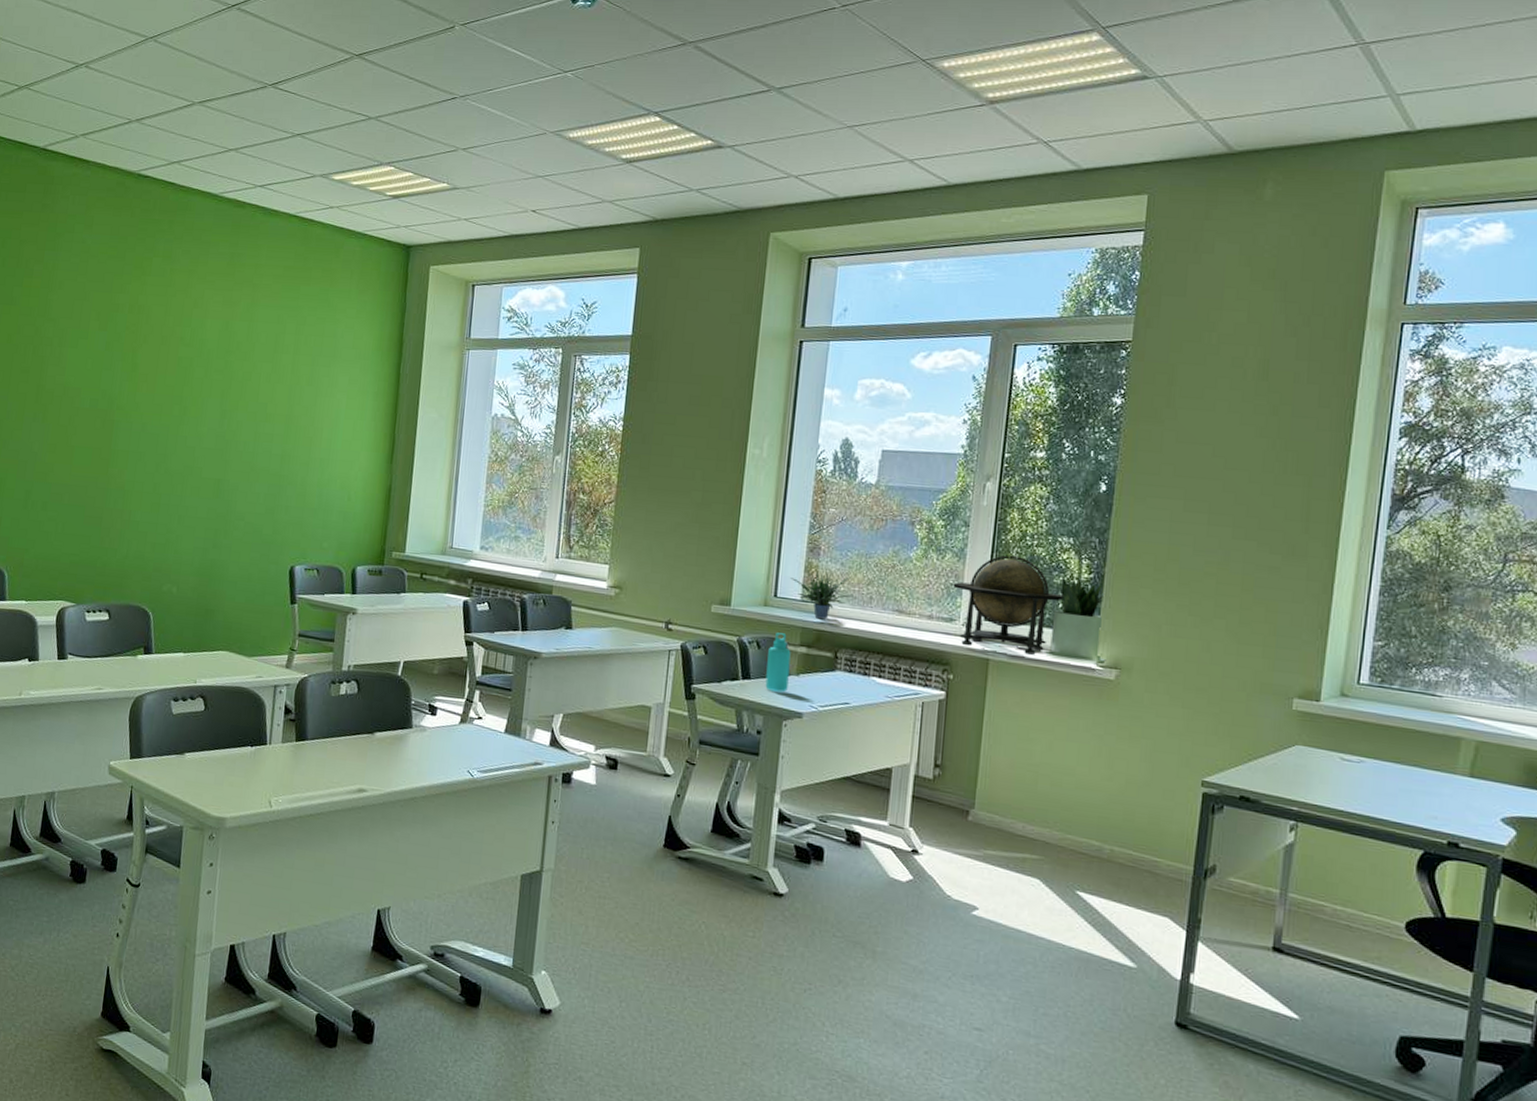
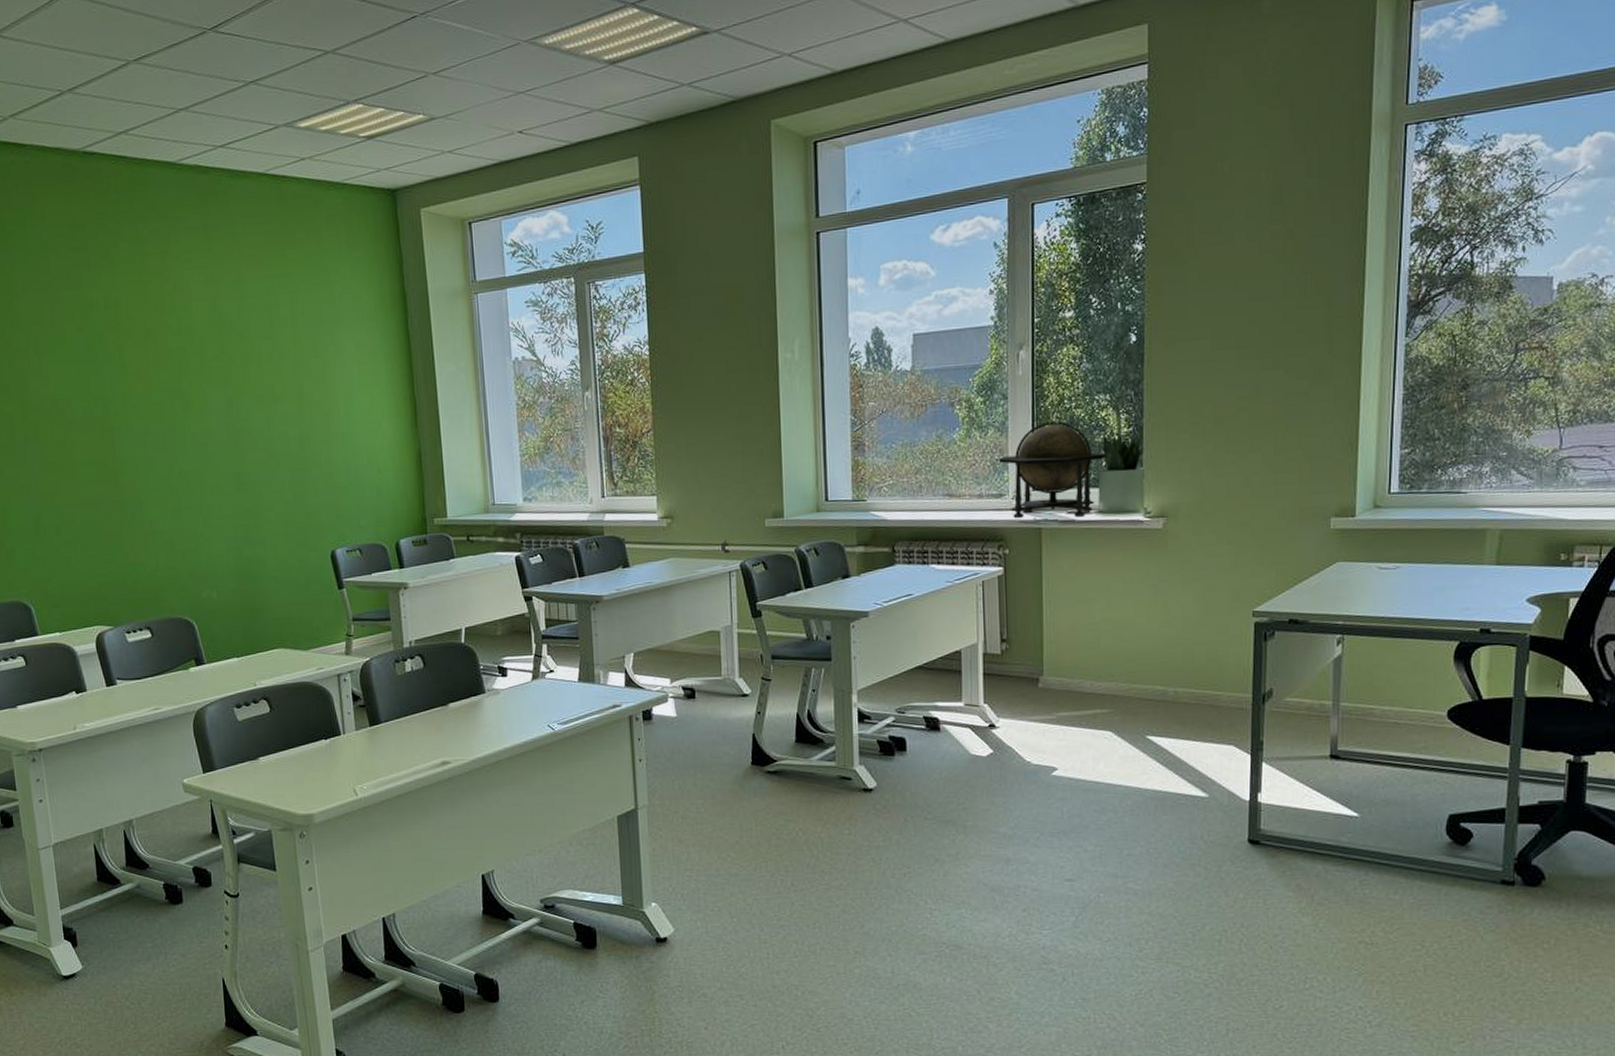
water bottle: present [765,632,791,693] -> none [827,536,851,596]
potted plant: present [791,563,854,620] -> none [839,461,903,516]

